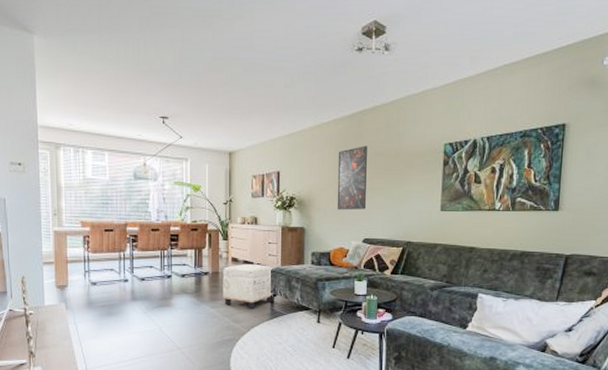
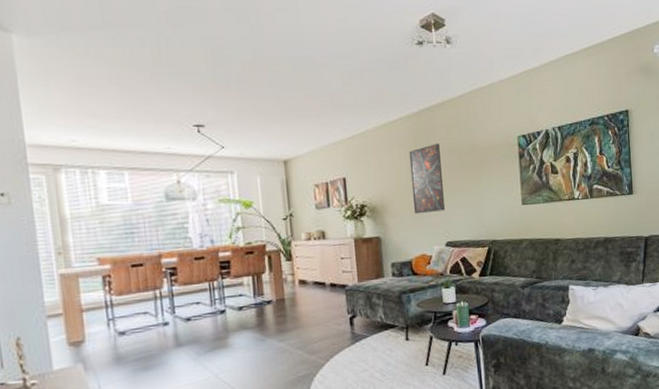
ottoman: present [223,263,275,308] -> none [289,283,353,336]

